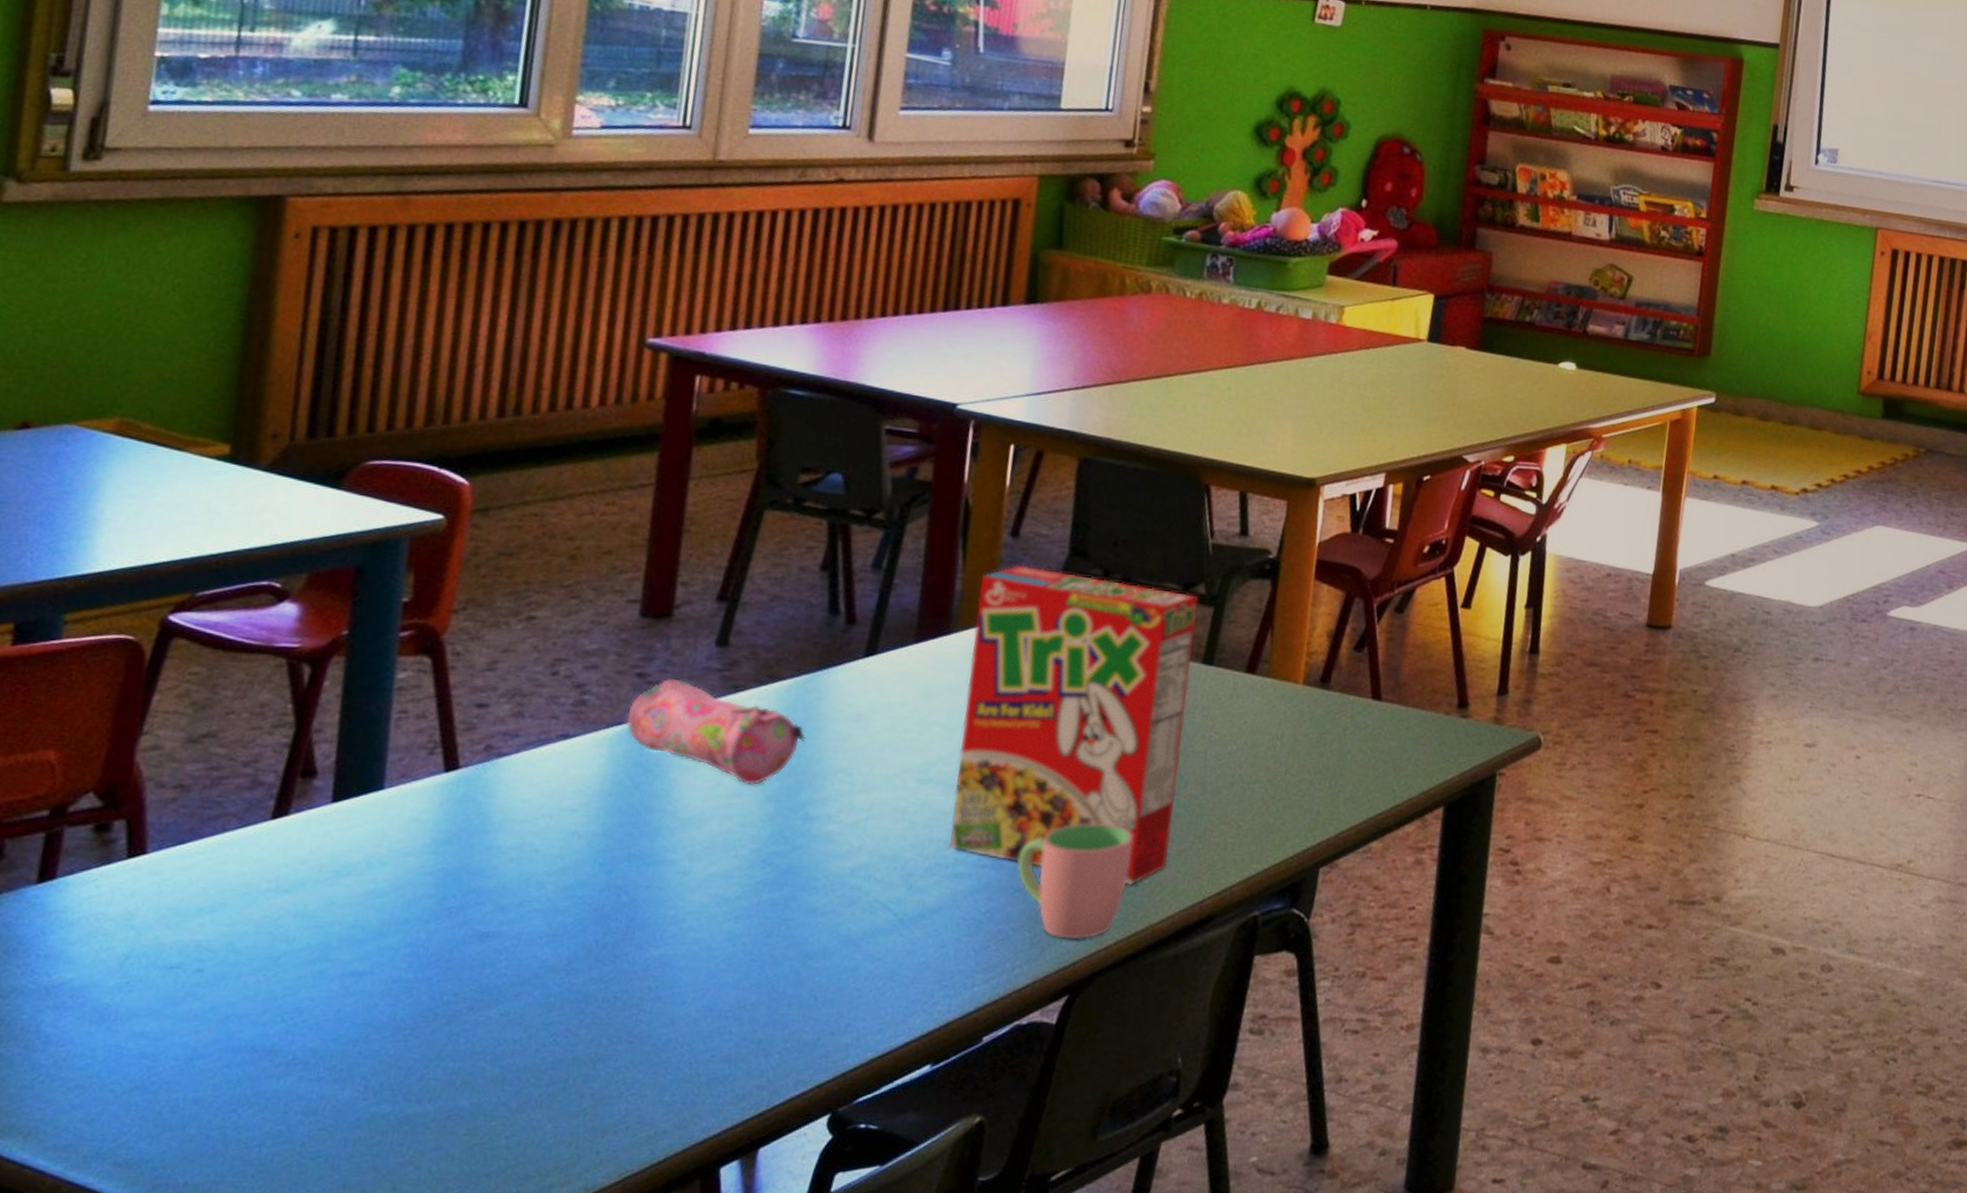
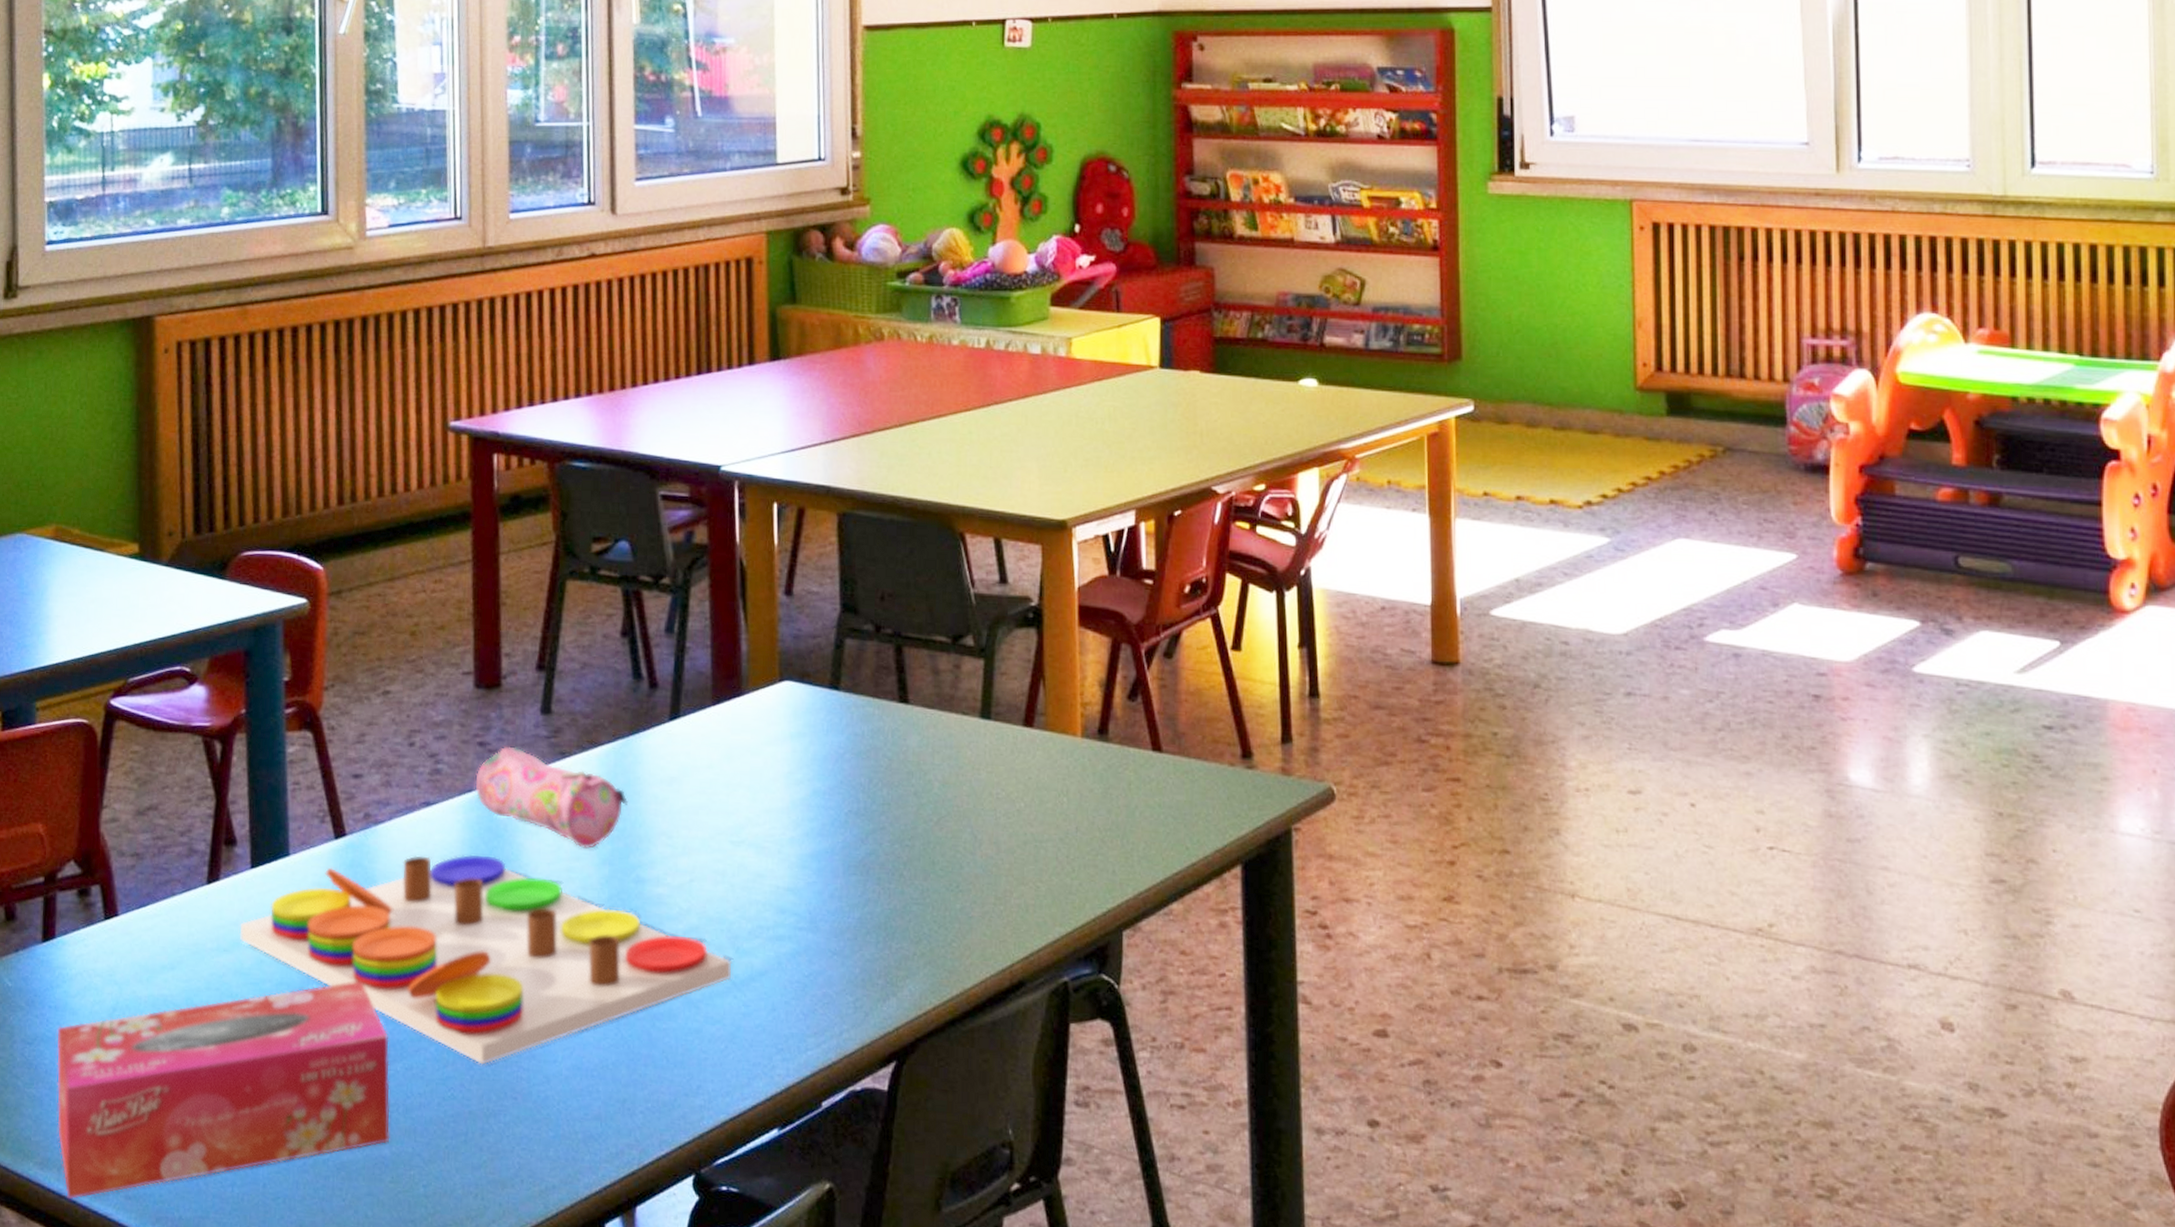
tissue box: none [29,923,485,1170] -> present [57,981,390,1200]
board game: none [306,789,902,1009] -> present [239,854,732,1065]
cereal box: present [948,564,1199,886] -> none [763,623,973,949]
cup: present [1017,823,1133,940] -> none [832,884,937,1005]

